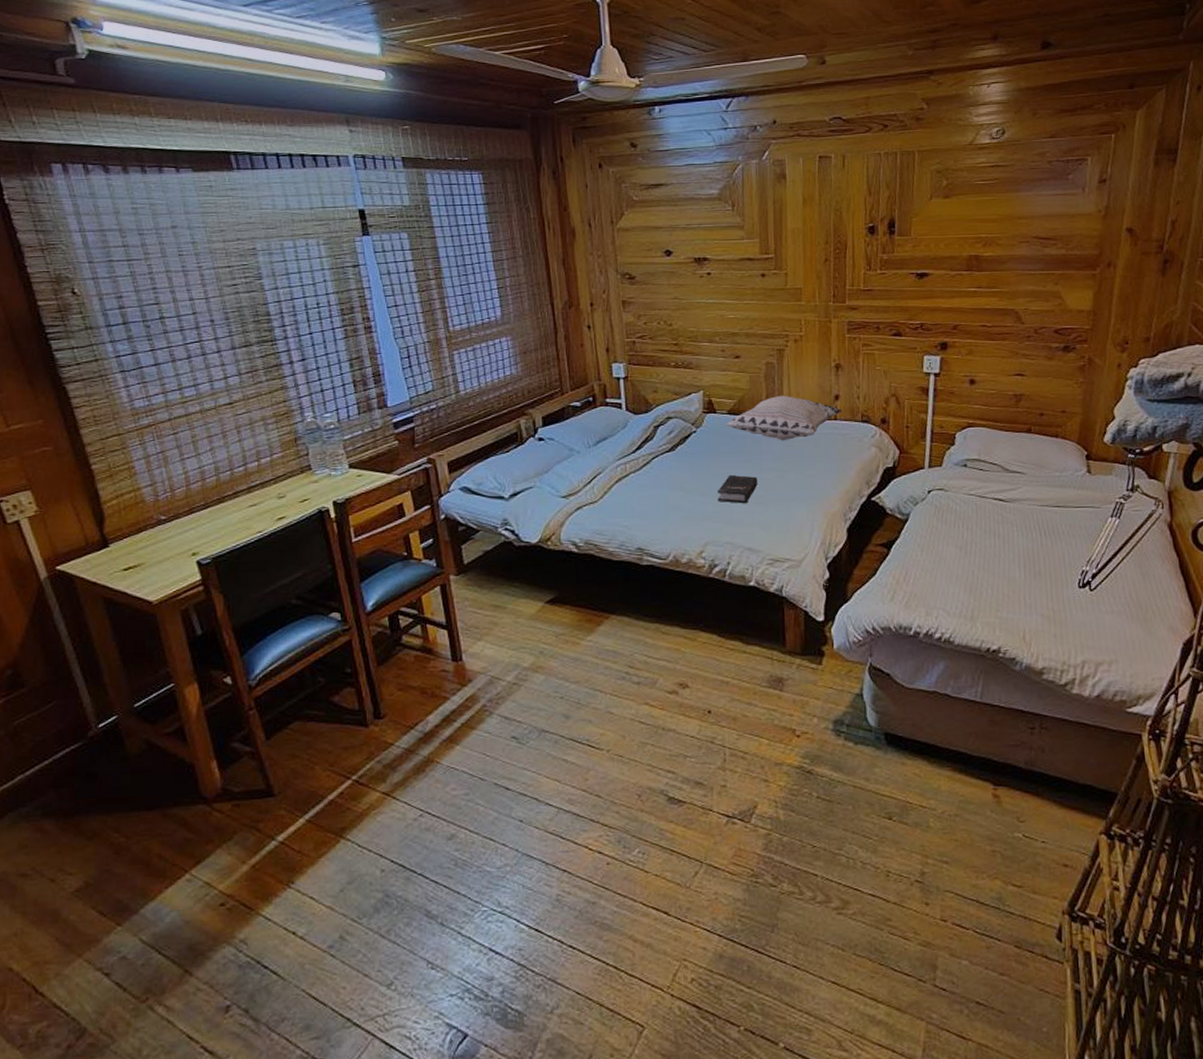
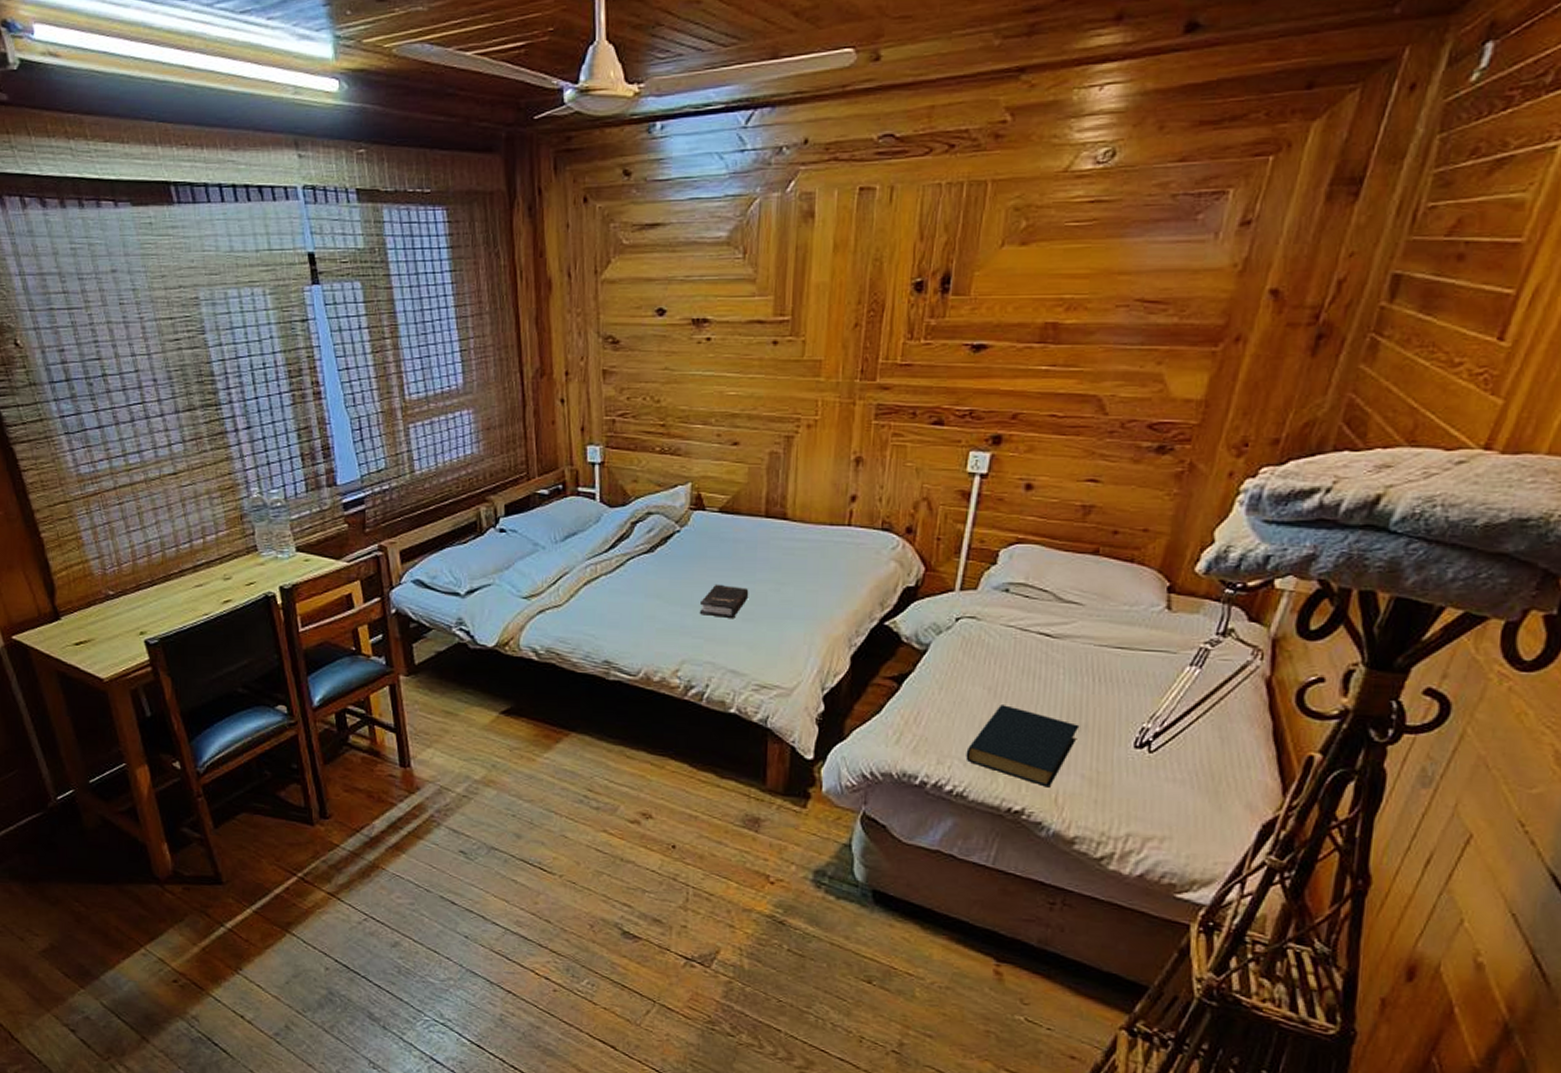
decorative pillow: present [726,395,843,441] -> none [716,492,859,548]
hardback book: none [948,560,1035,628] -> present [965,705,1080,788]

